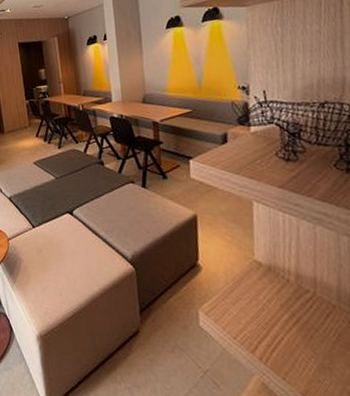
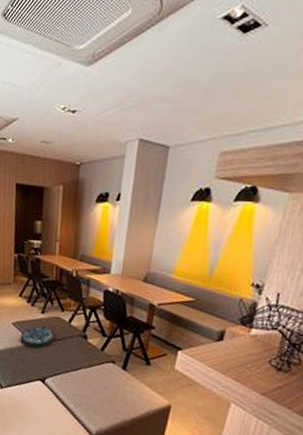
serving tray: none [43,160,74,184] -> present [20,326,55,349]

